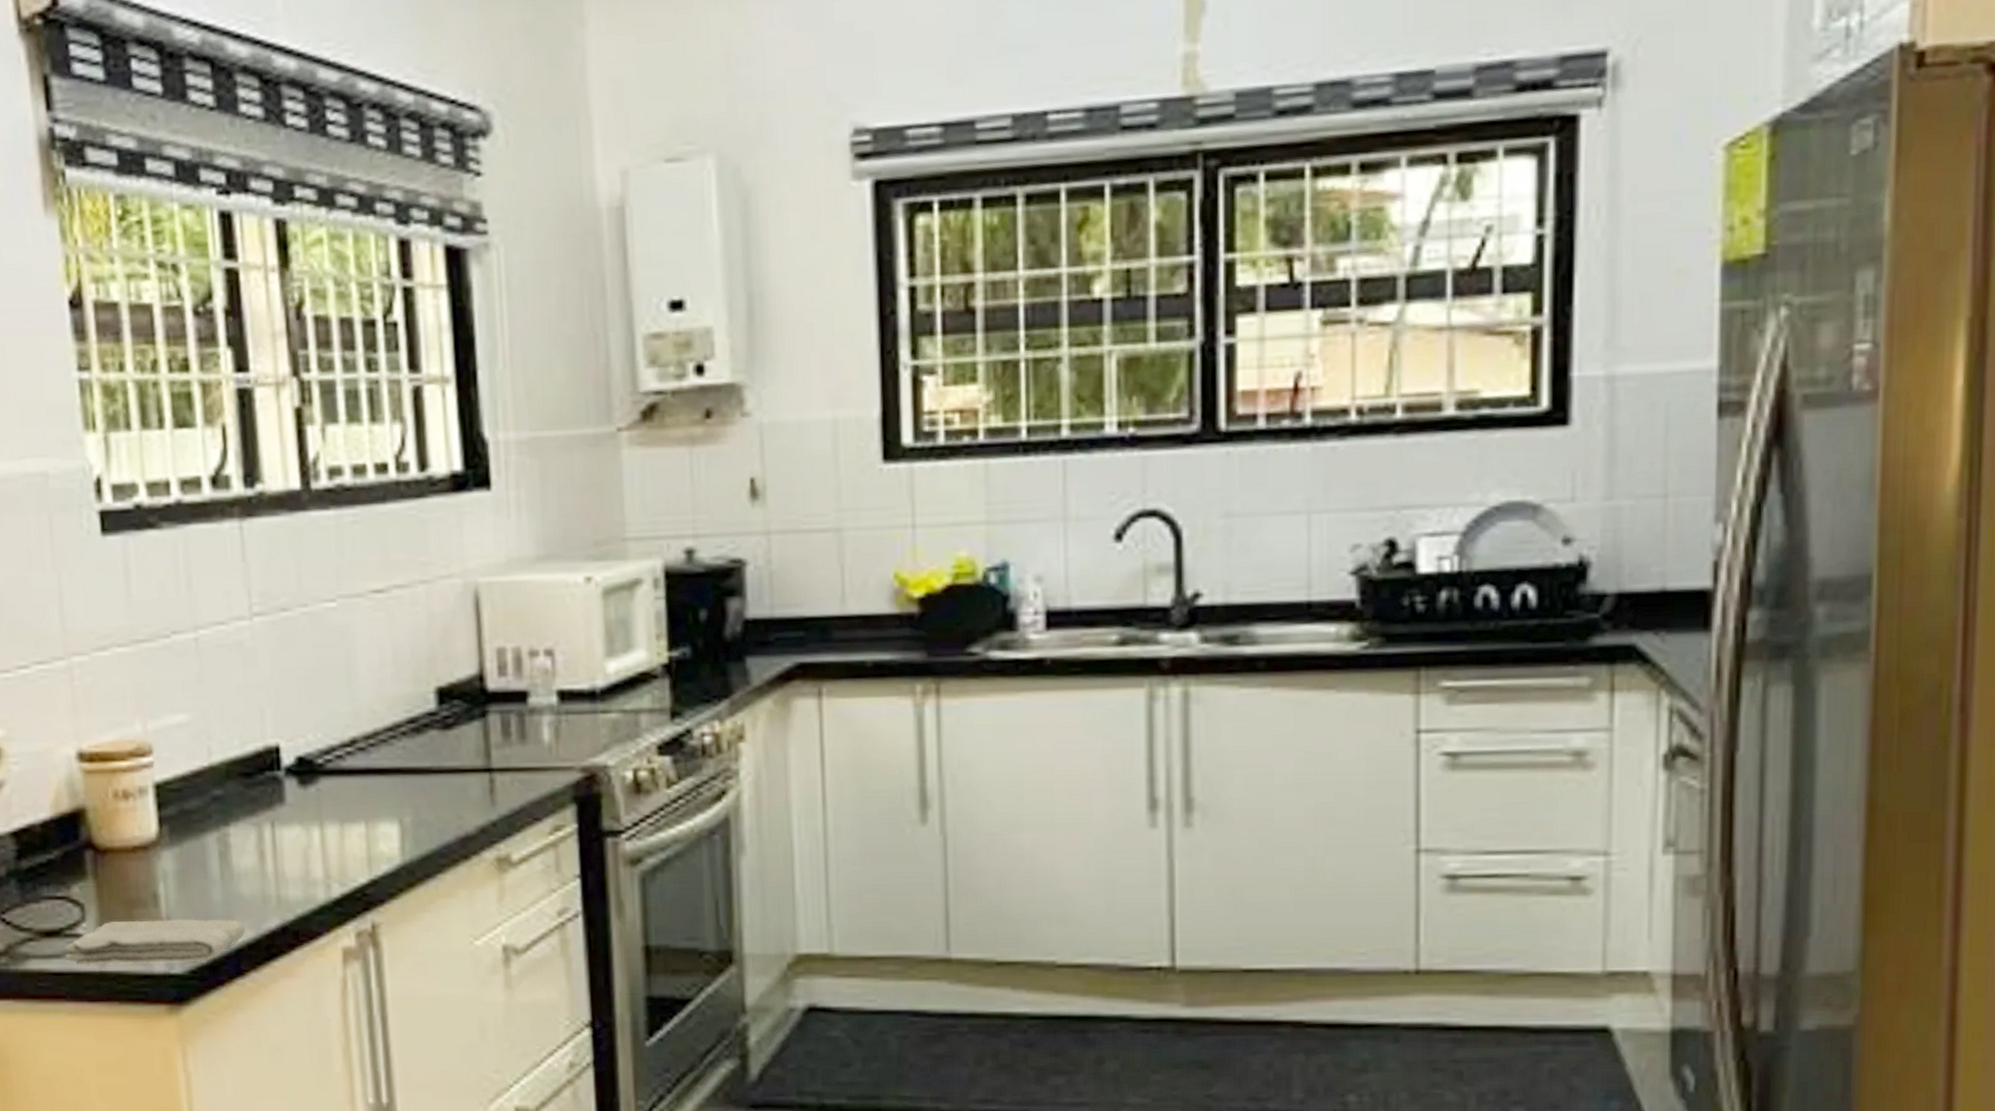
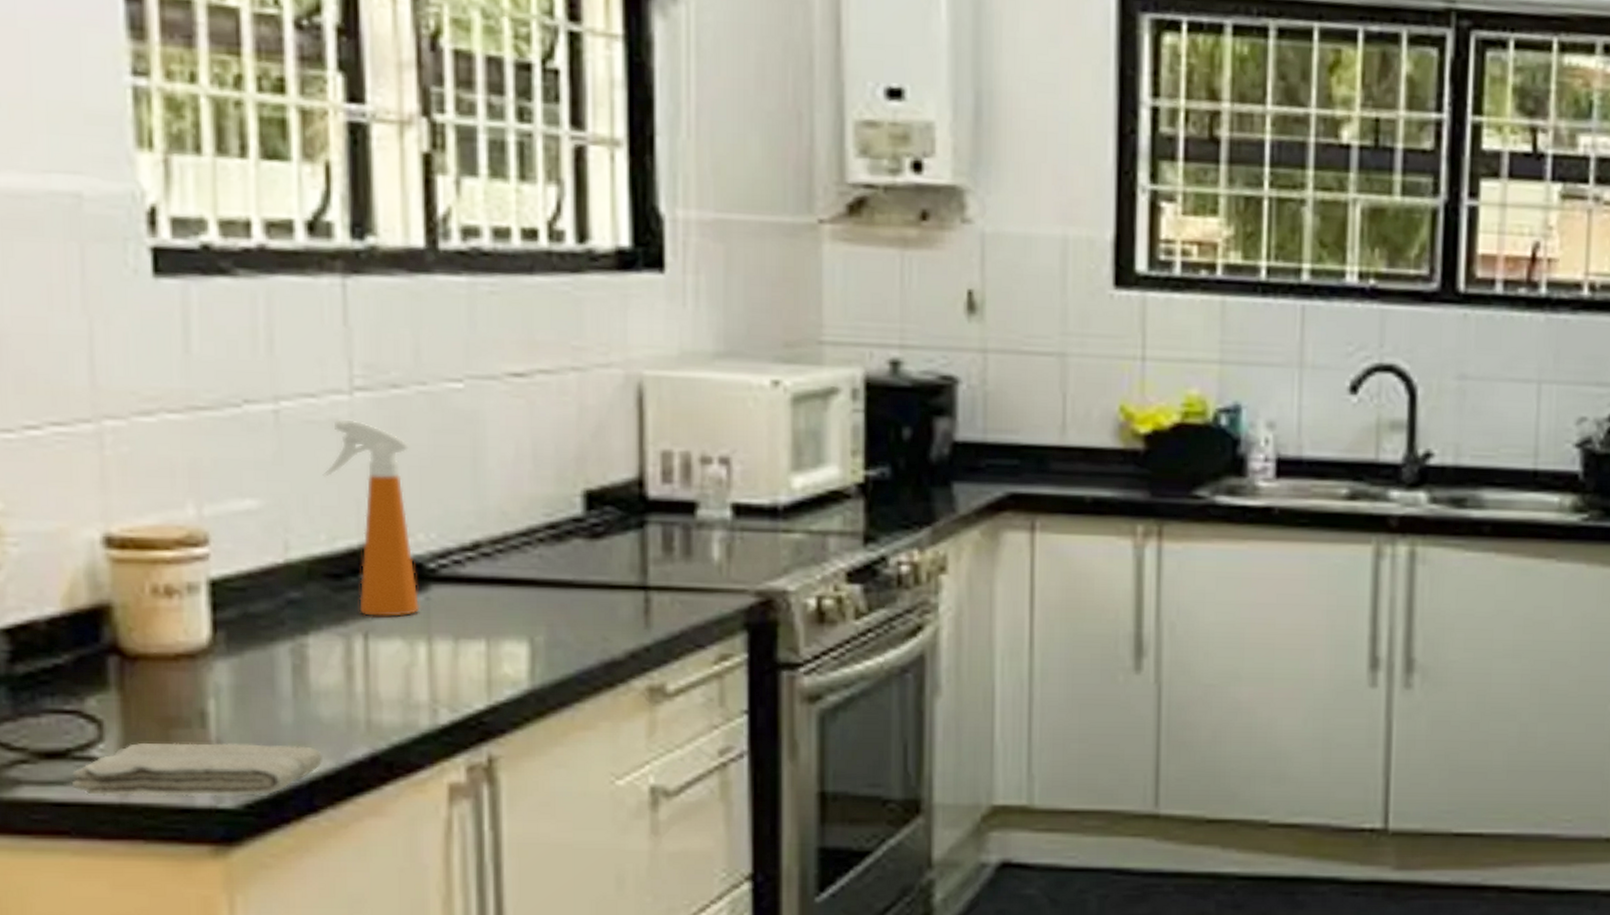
spray bottle: none [233,641,313,807] -> present [322,419,420,617]

